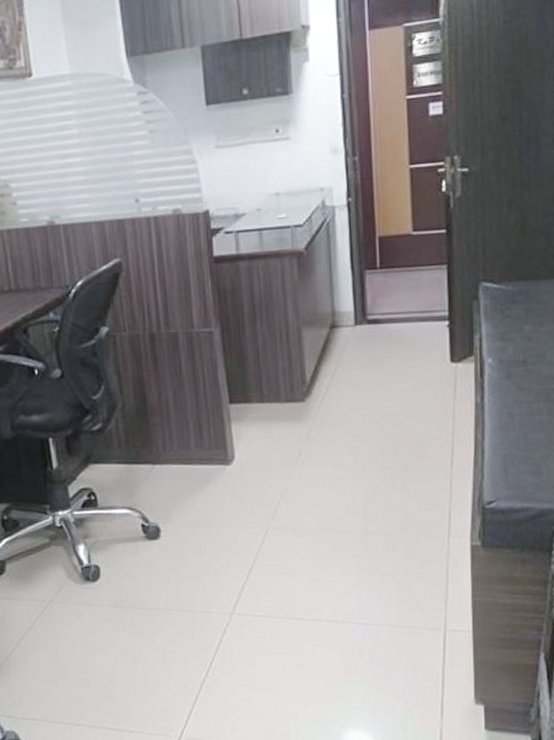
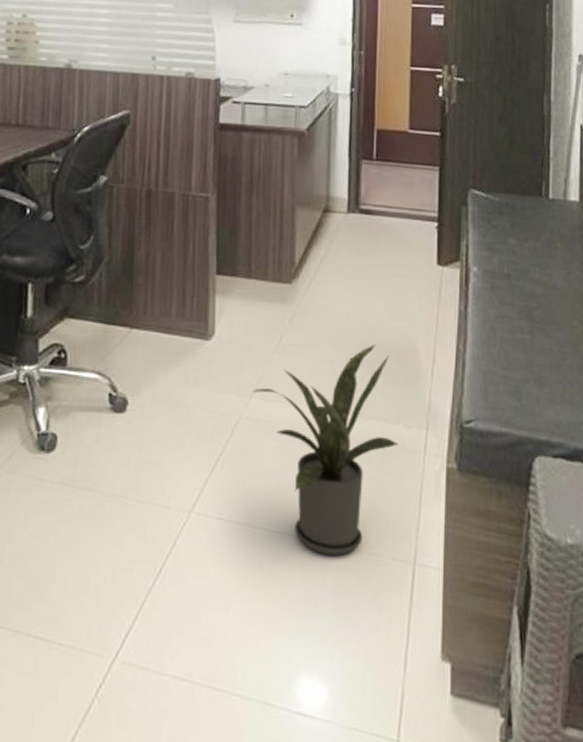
house plant: none [277,445,423,634] -> present [252,344,399,557]

